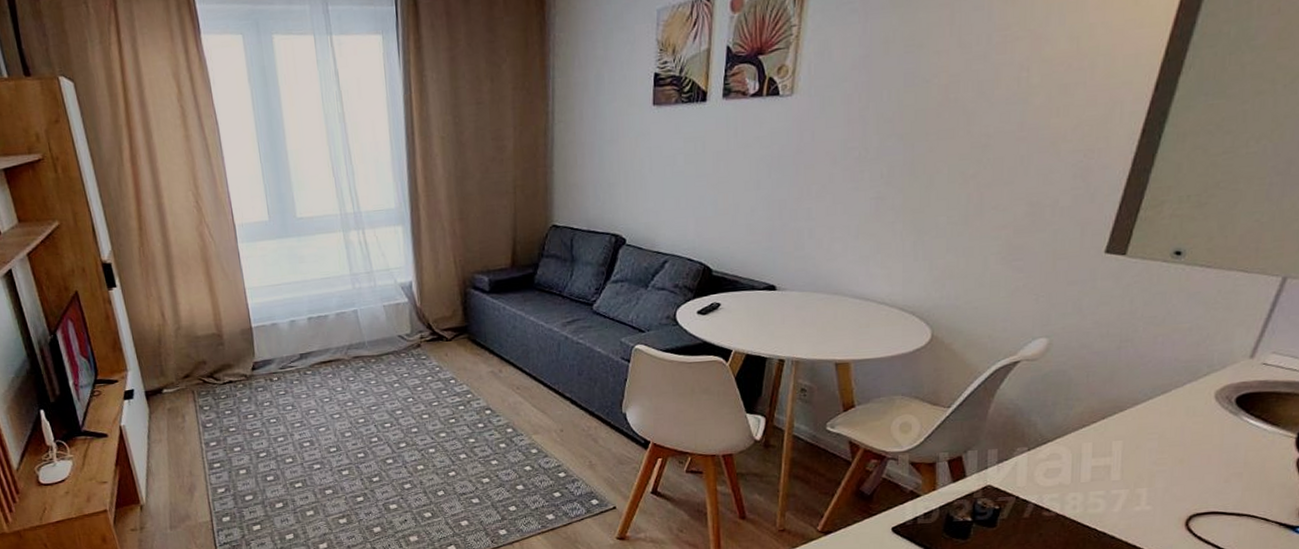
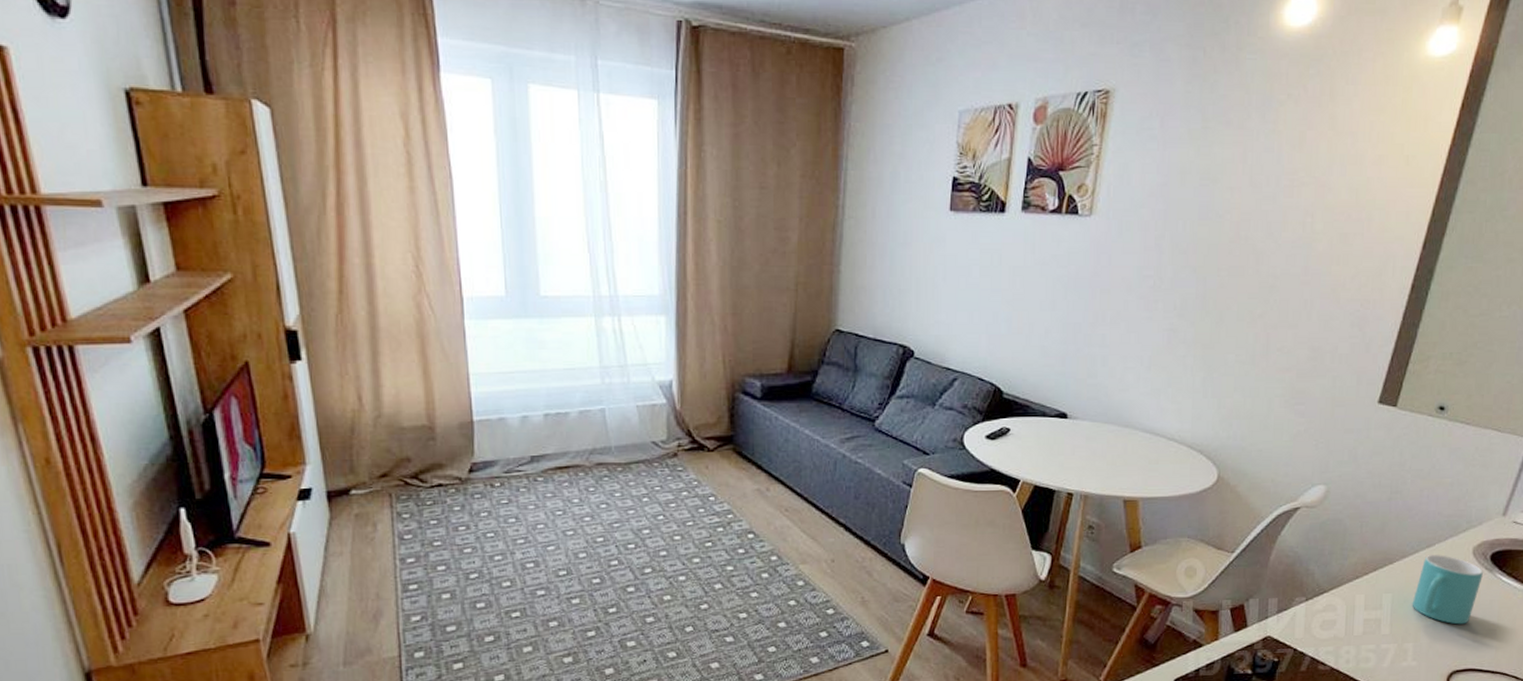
mug: none [1145,400,1227,469] -> present [1412,555,1483,625]

